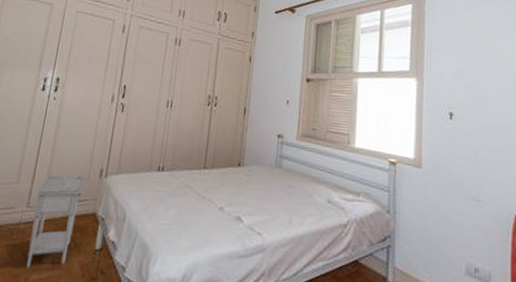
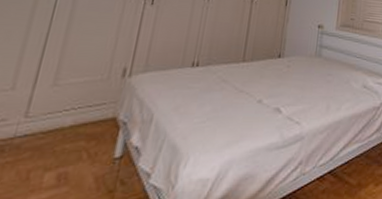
nightstand: present [26,175,84,268] -> none [22,76,103,189]

